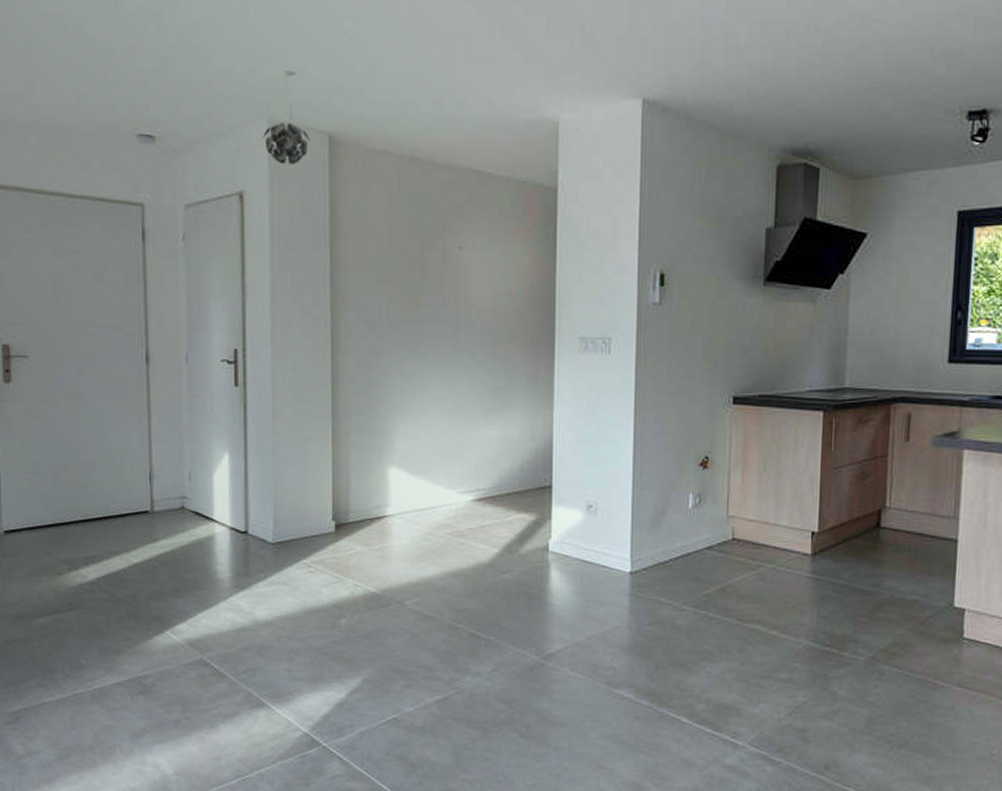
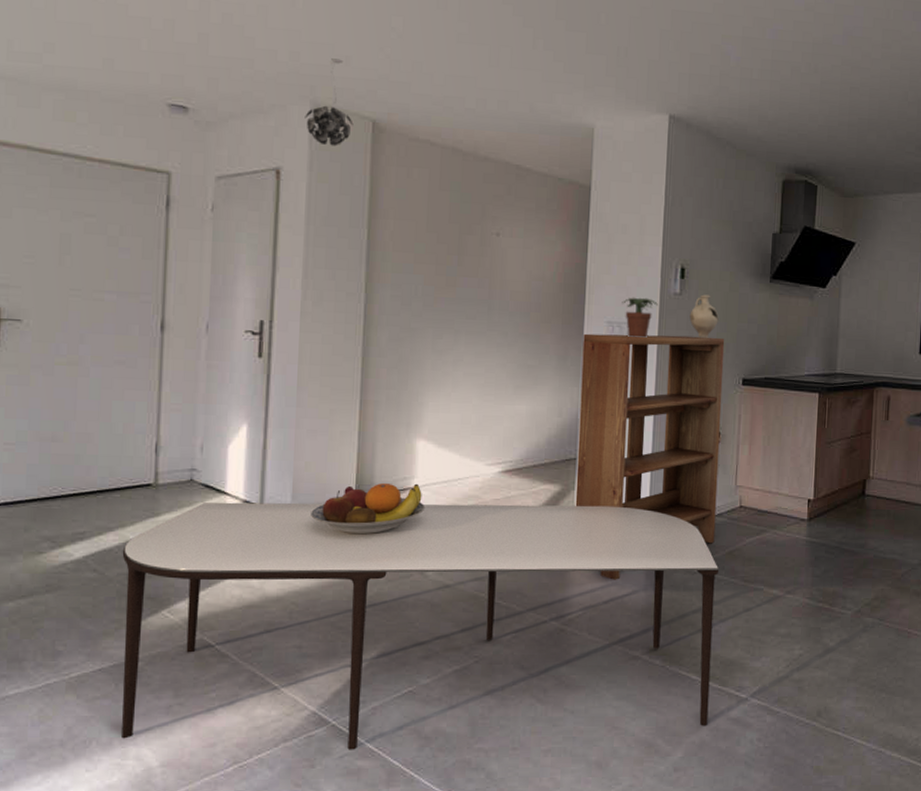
dining table: none [128,528,709,772] -> present [122,502,718,750]
fruit bowl: none [292,512,401,563] -> present [311,483,426,535]
bookshelf: none [552,350,712,615] -> present [575,333,725,580]
potted plant: none [595,309,635,354] -> present [622,297,658,338]
decorative vase: none [671,303,704,353] -> present [689,294,719,339]

